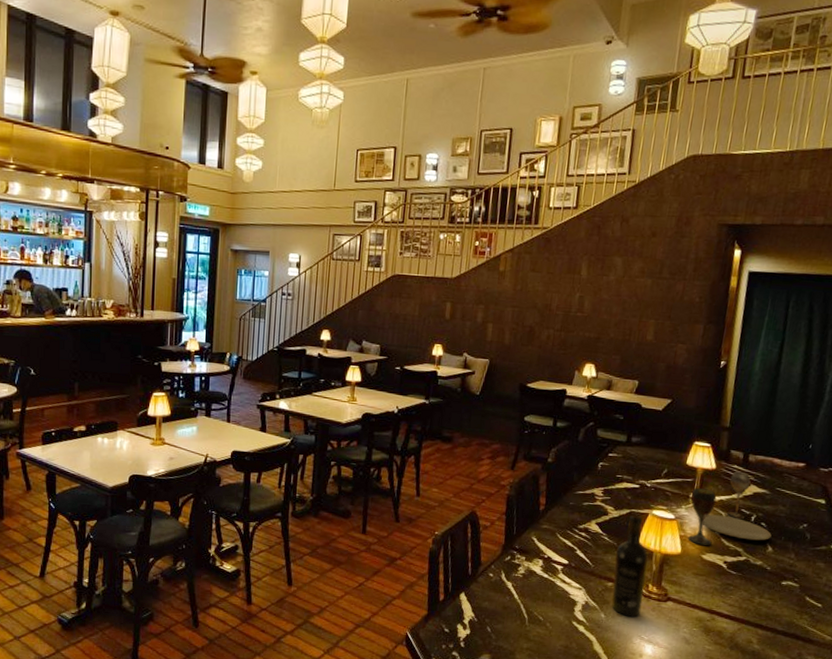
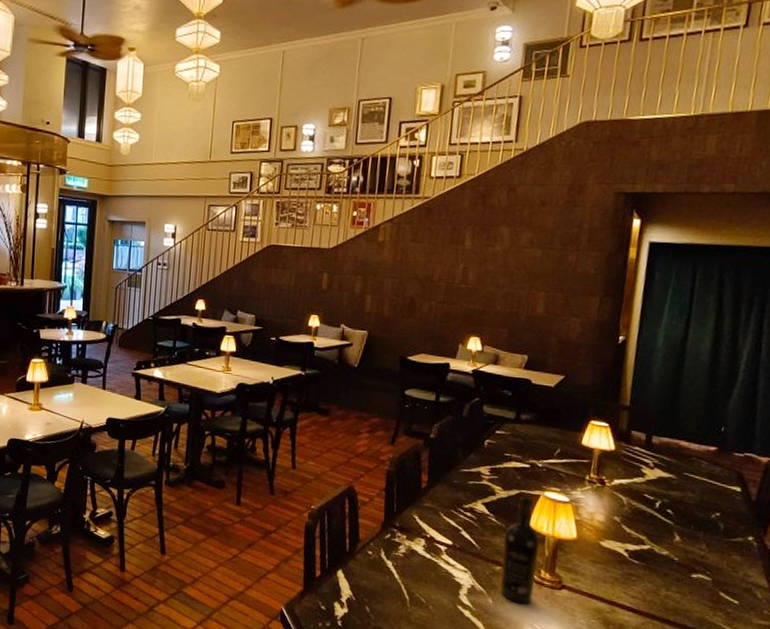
cup: present [688,488,717,545] -> none [584,470,616,531]
plate: present [703,514,772,541] -> none [601,498,679,529]
wineglass: present [727,471,751,519] -> none [628,453,655,505]

